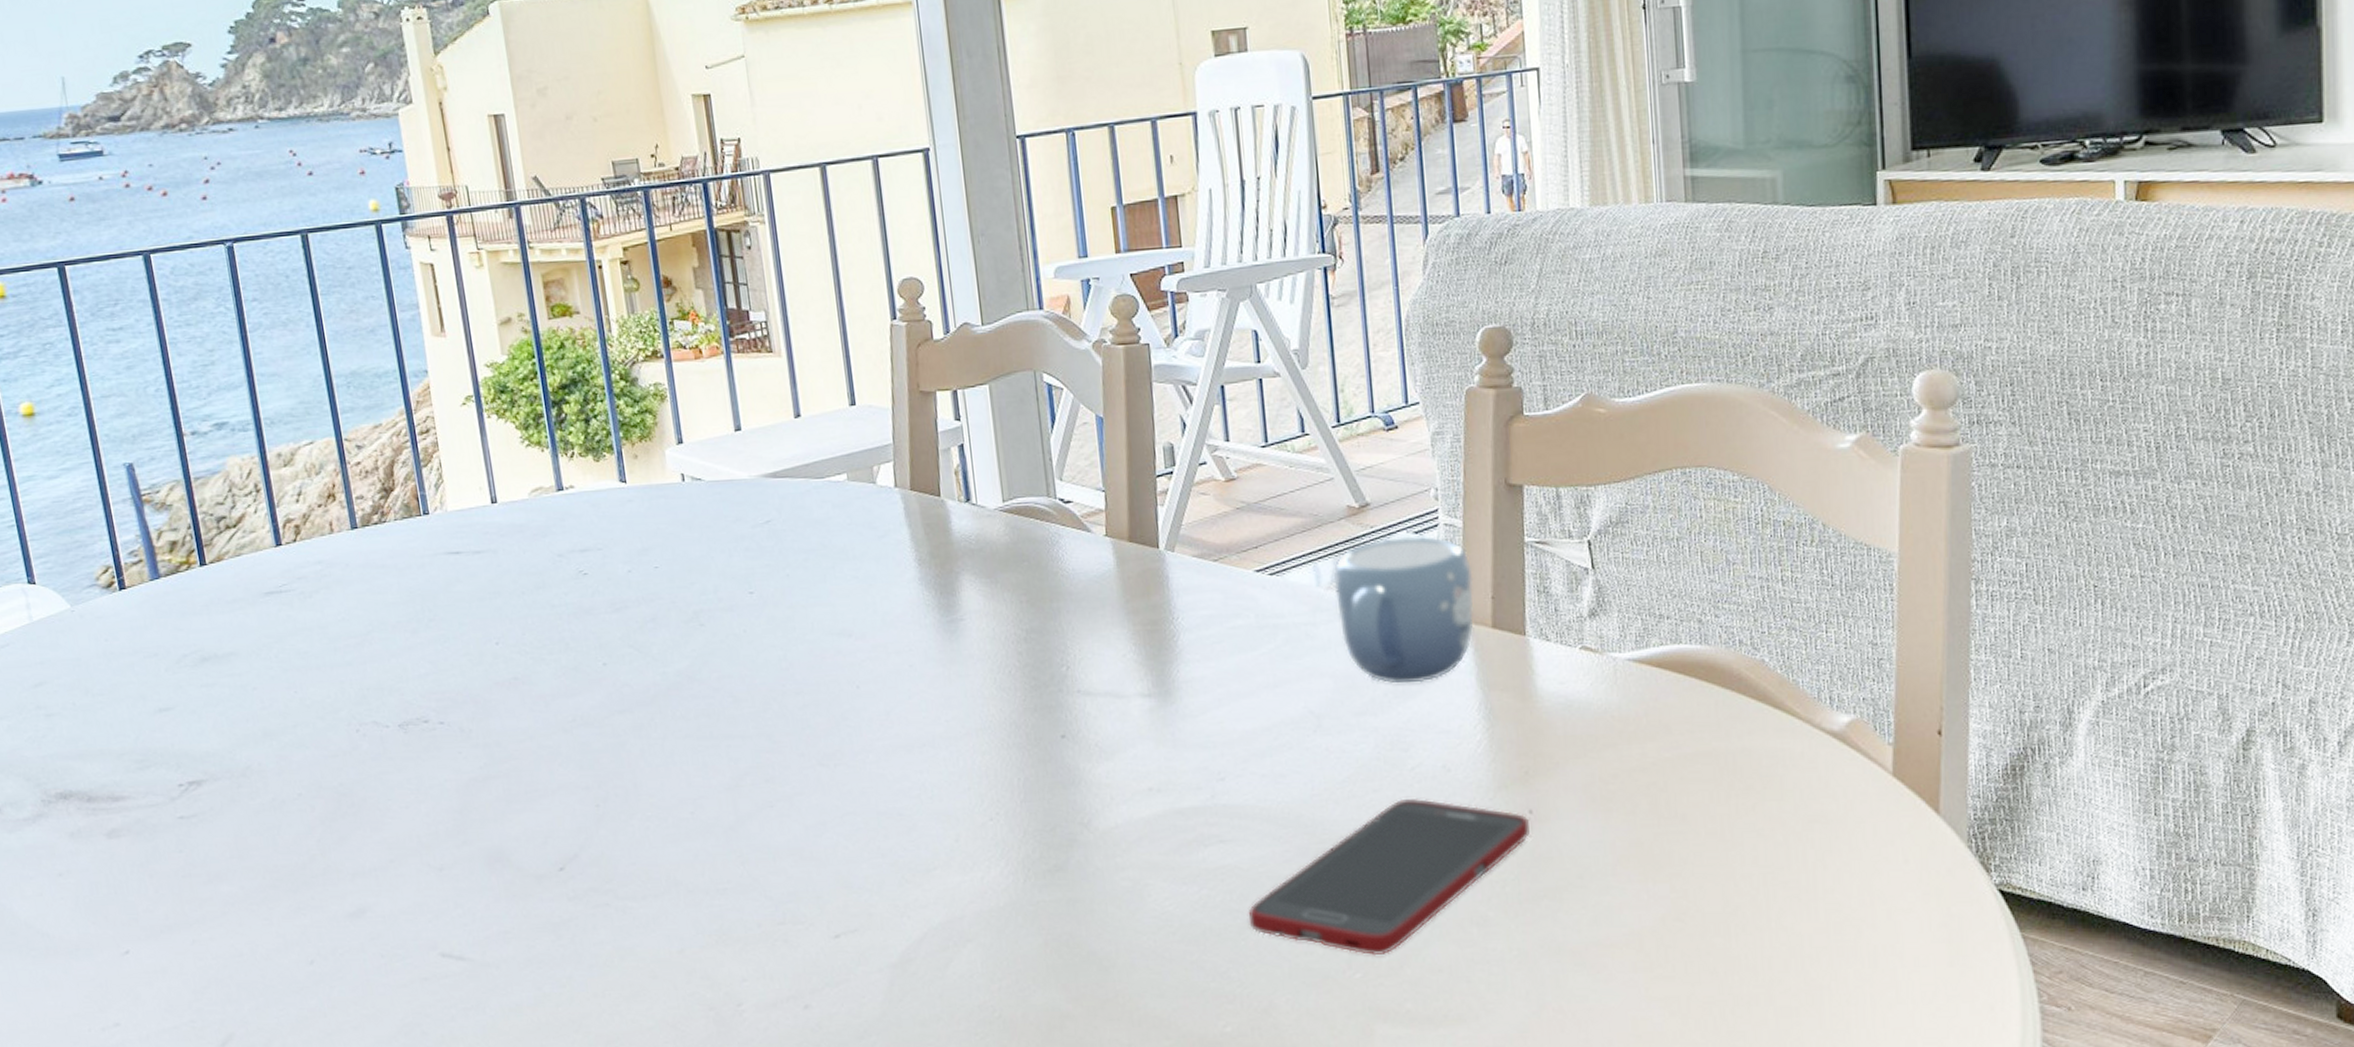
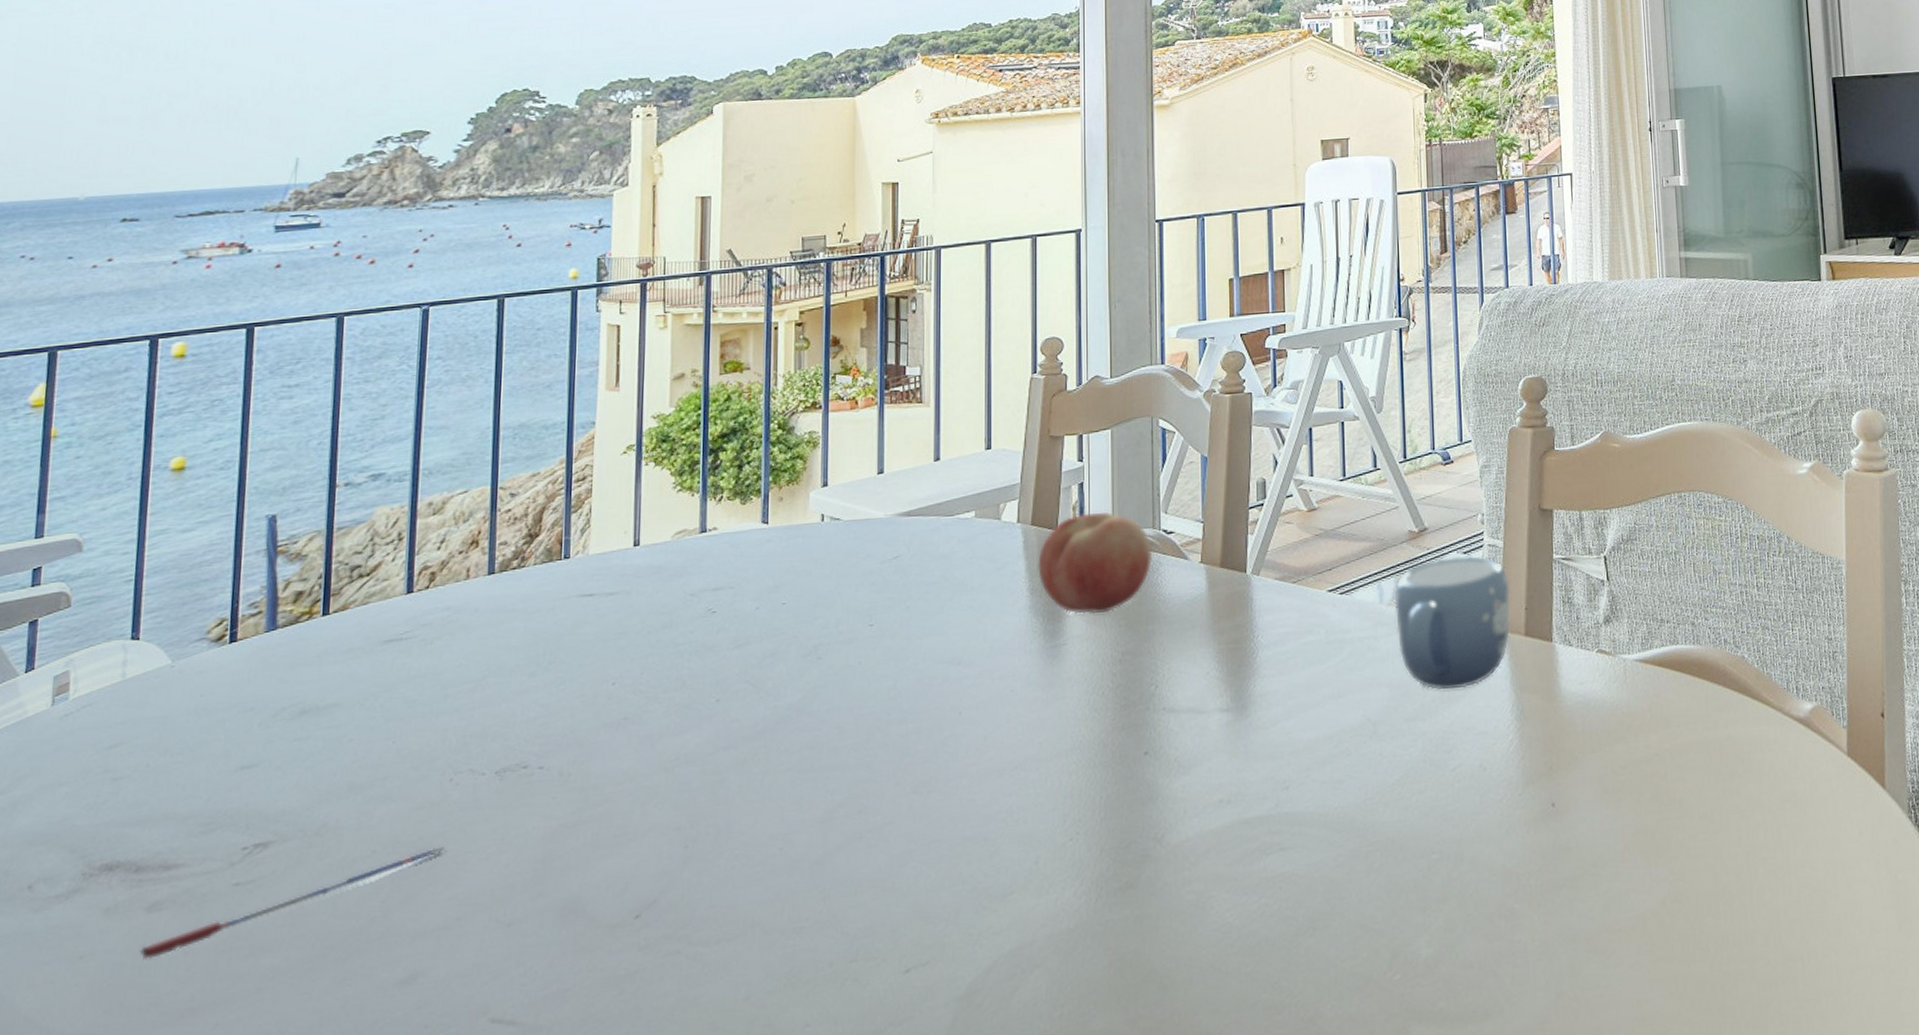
pen: none [109,793,368,881] -> present [139,846,447,961]
fruit: none [922,477,1051,589] -> present [1038,512,1153,614]
cell phone: present [1248,797,1530,956] -> none [1301,796,1553,956]

